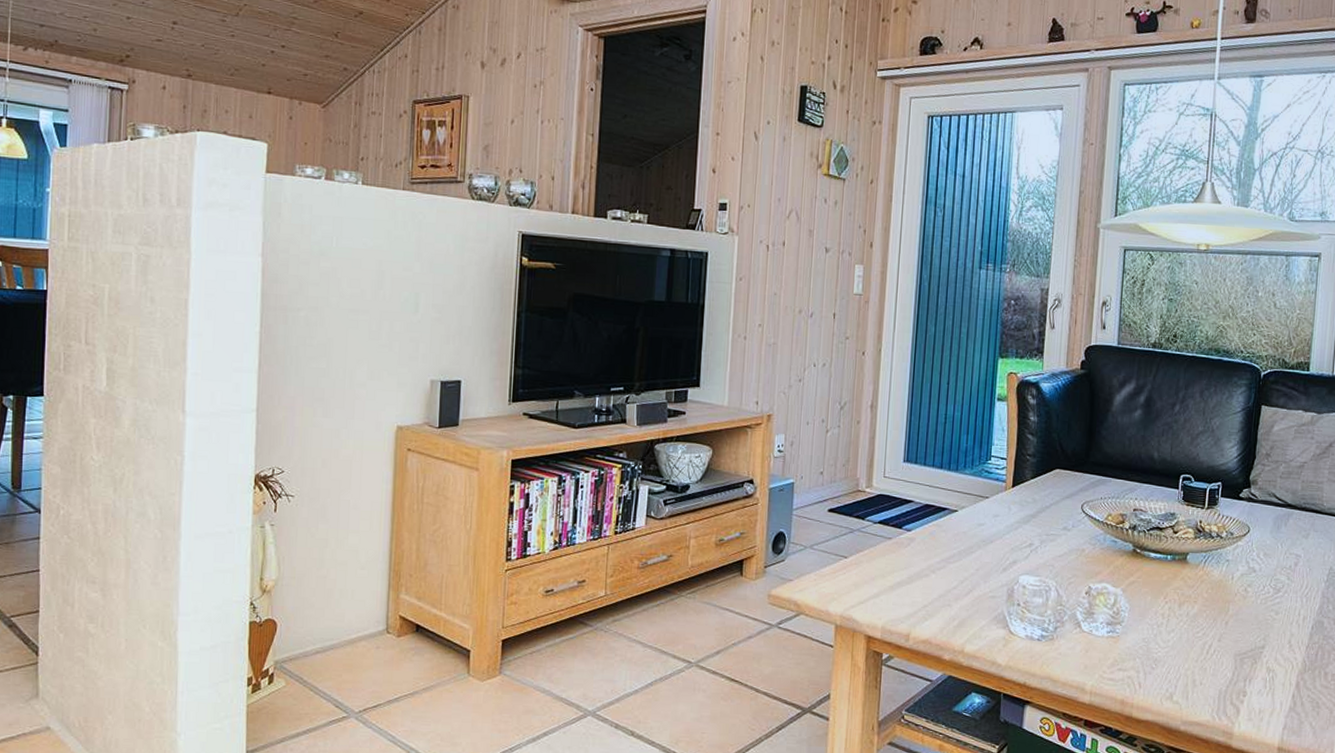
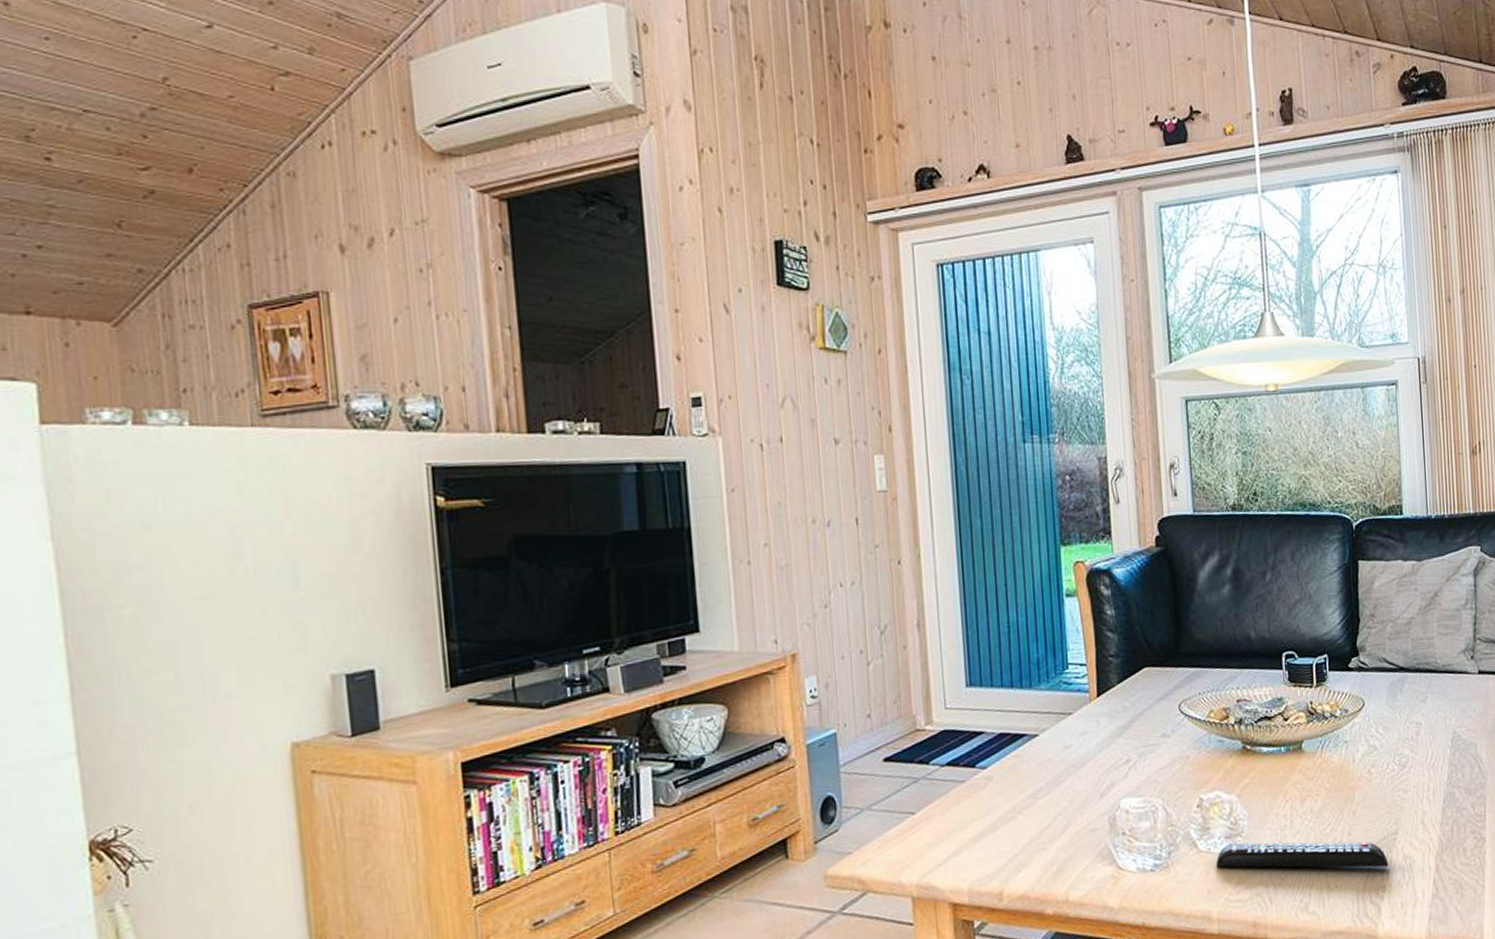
remote control: none [1095,629,1253,676] -> present [1216,841,1389,868]

